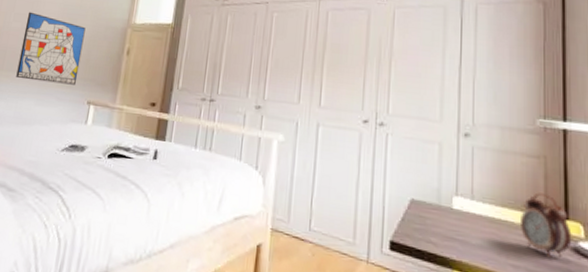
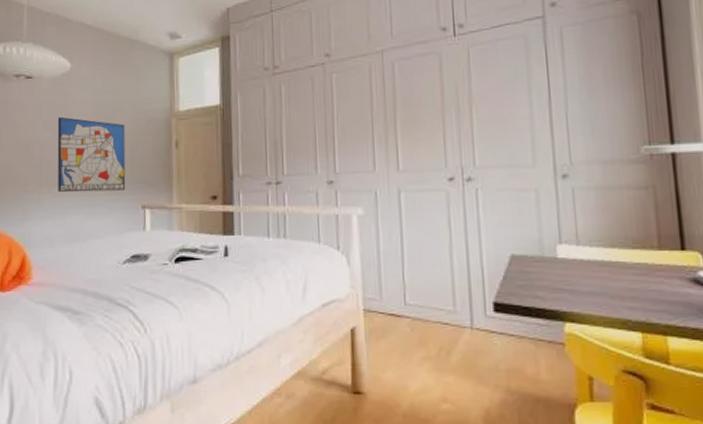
alarm clock: present [519,192,572,257] -> none [631,226,691,293]

